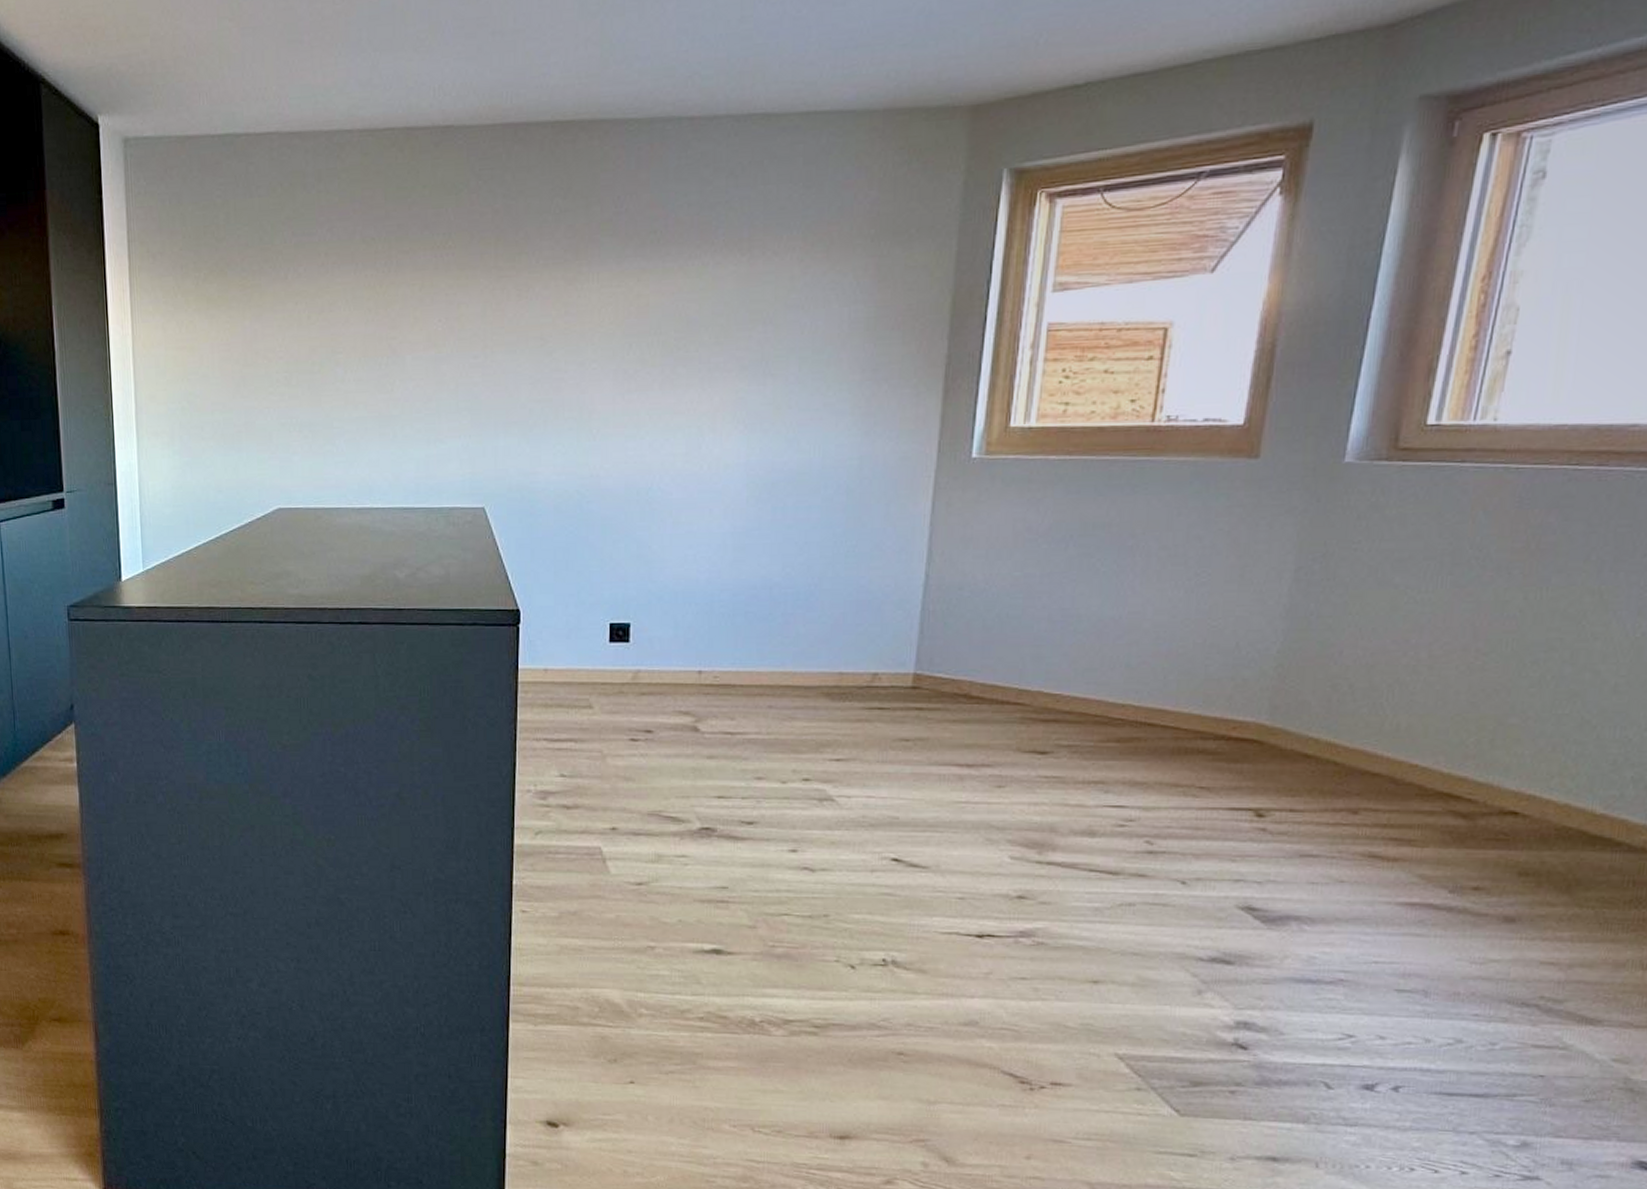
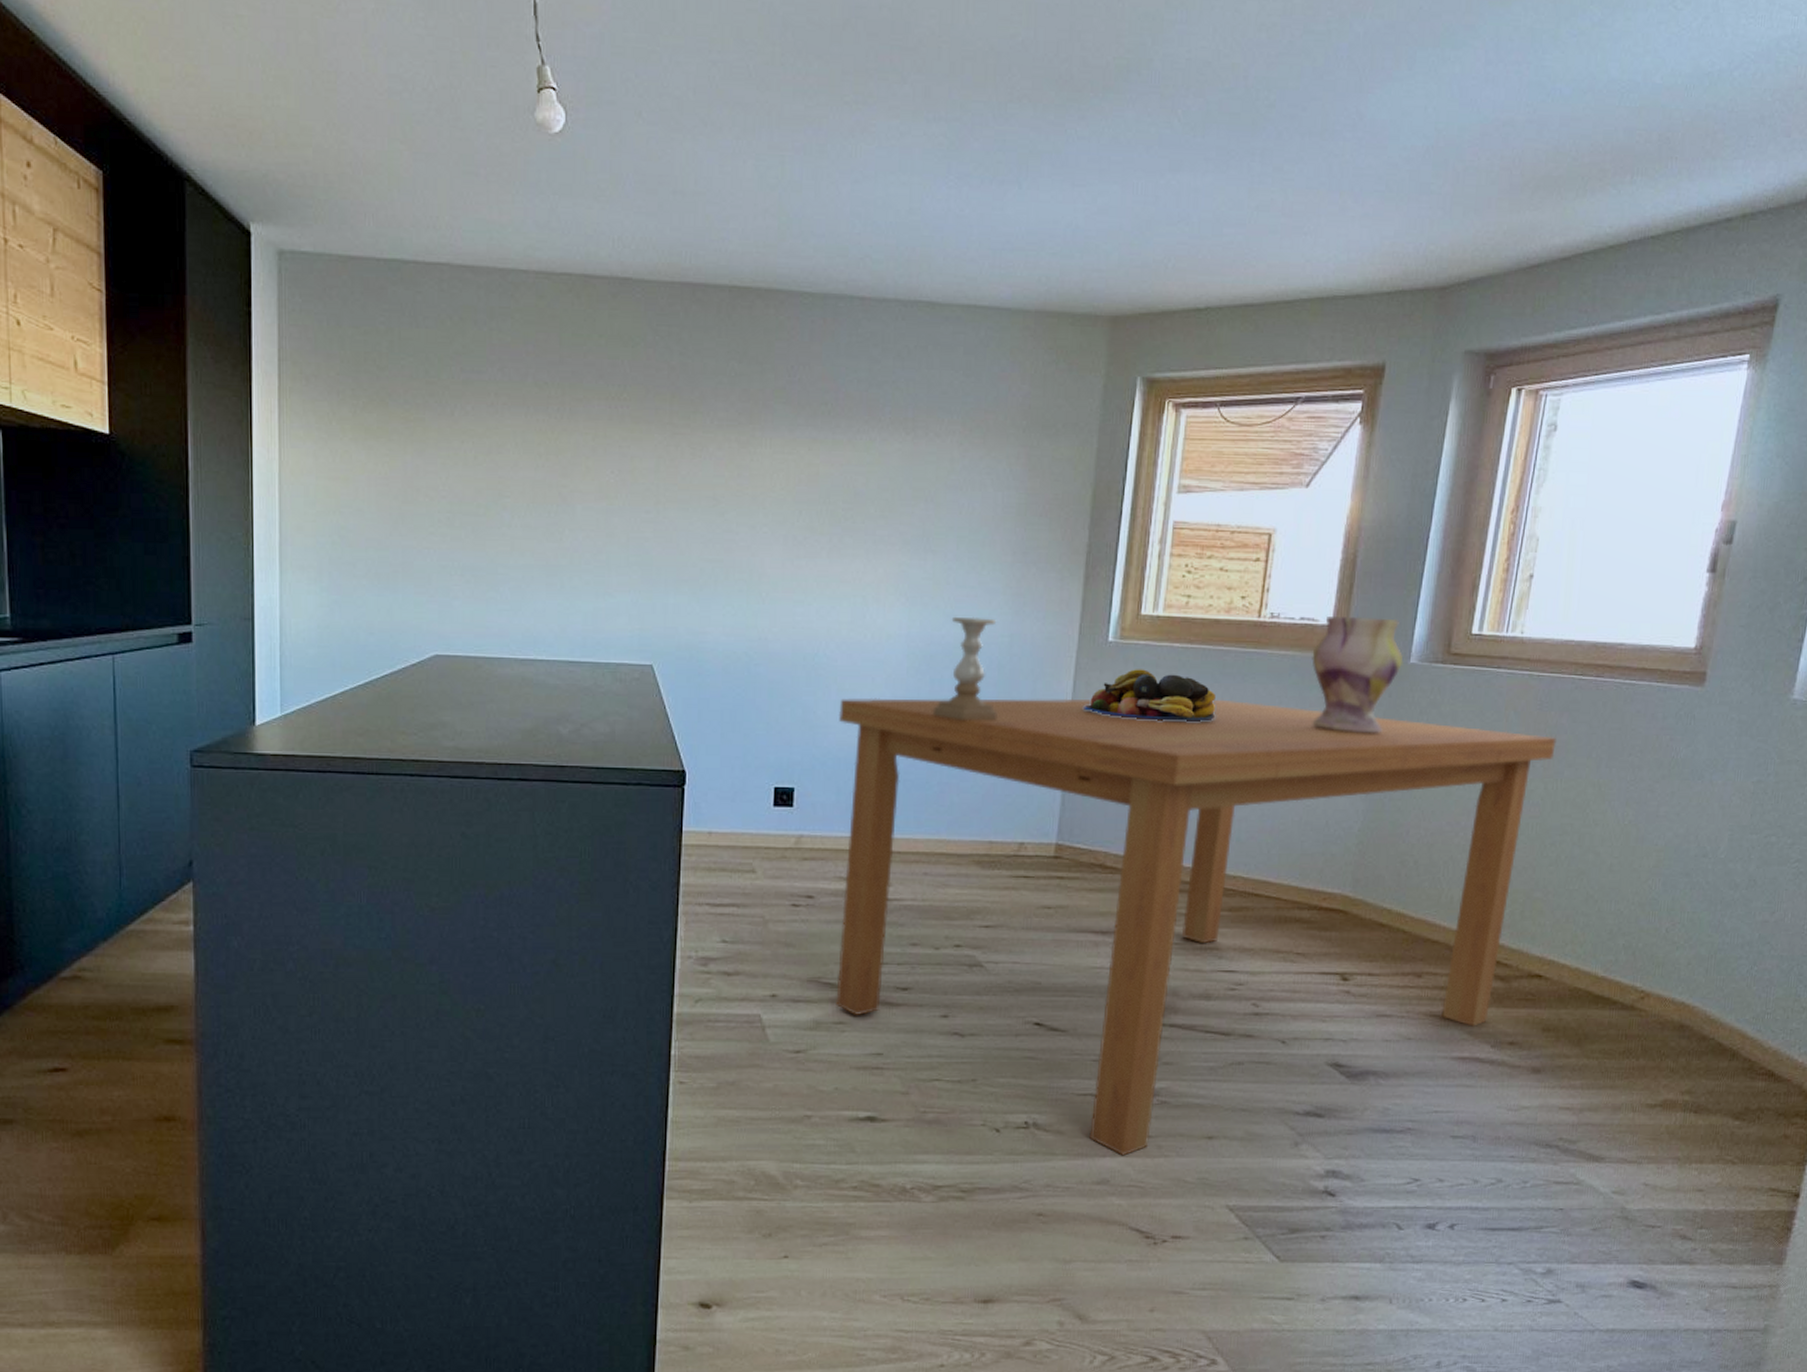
dining table: none [675,513,1543,998] -> present [836,698,1557,1156]
candle holder: none [776,440,847,549] -> present [934,616,998,721]
fruit bowl: none [942,485,1101,541] -> present [1082,669,1216,722]
vase: none [1218,412,1337,545] -> present [1312,616,1404,734]

